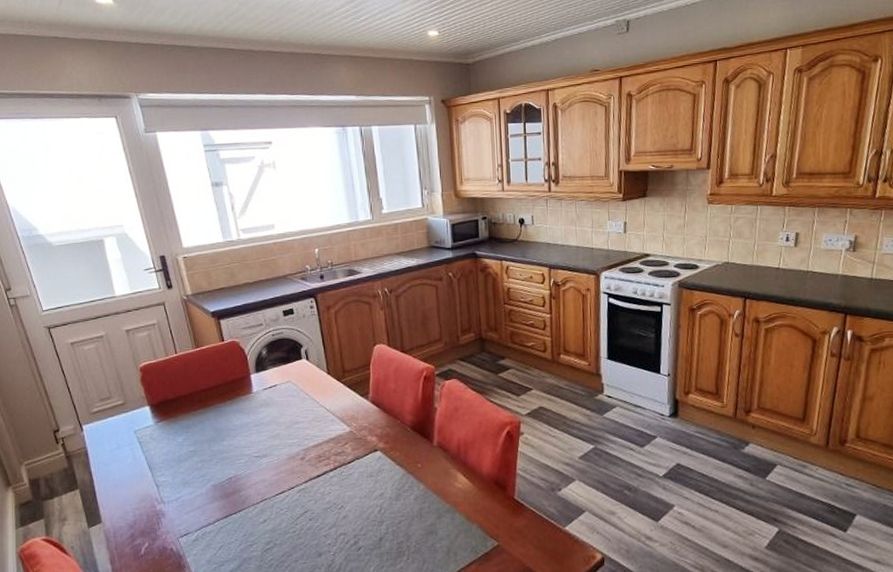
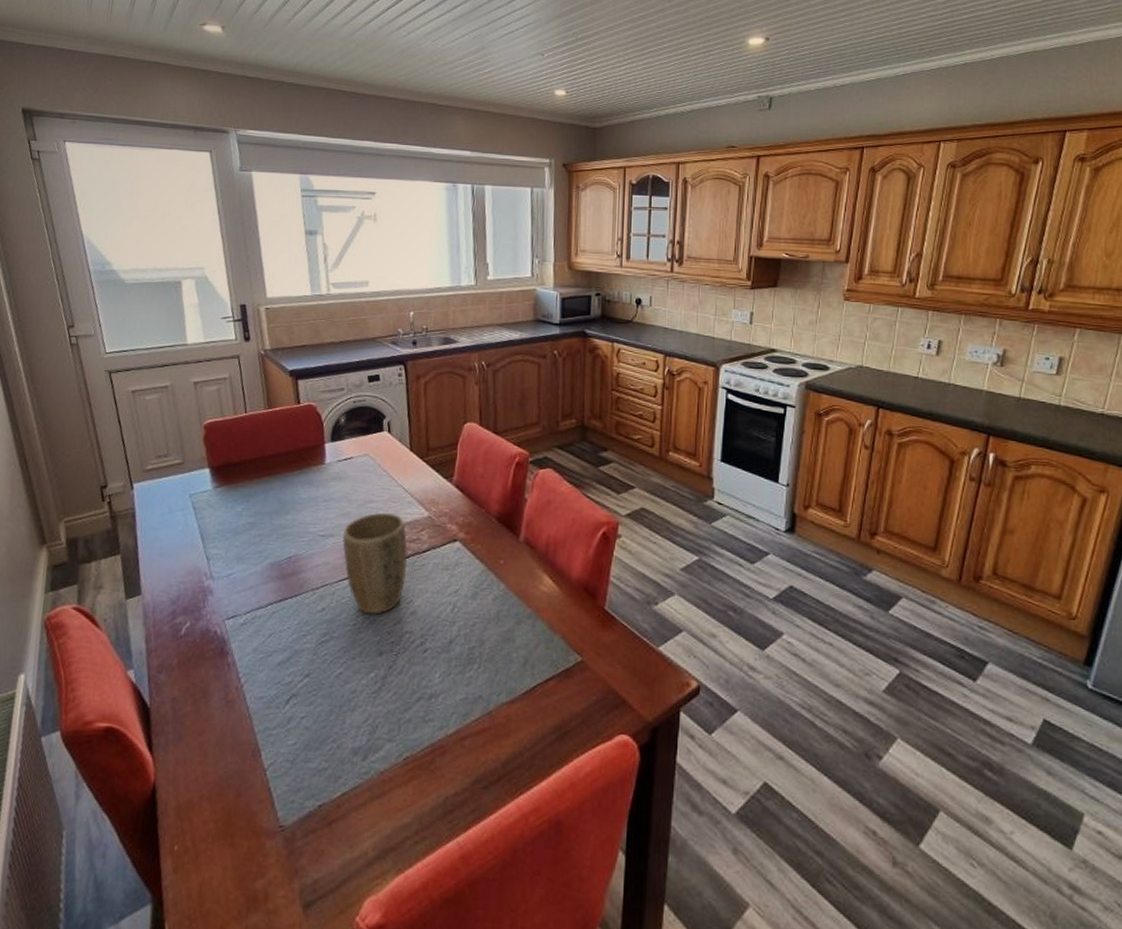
plant pot: none [276,431,336,522] -> present [342,512,408,615]

